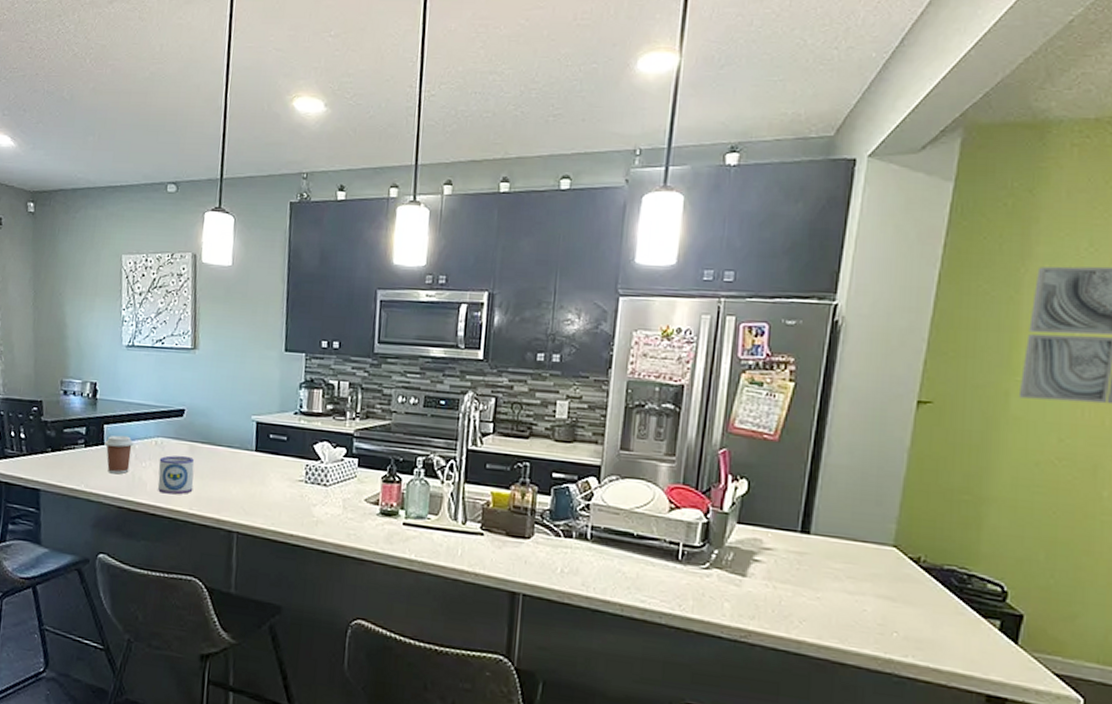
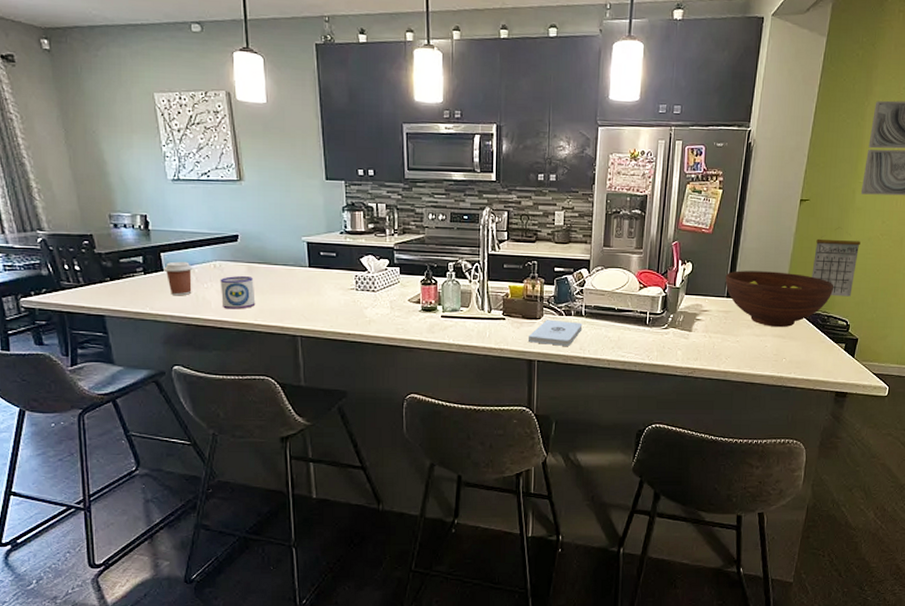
notepad: none [512,540,588,579] -> present [529,319,583,346]
fruit bowl: none [798,495,978,585] -> present [725,270,834,327]
calendar: none [939,443,1021,549] -> present [812,227,860,297]

